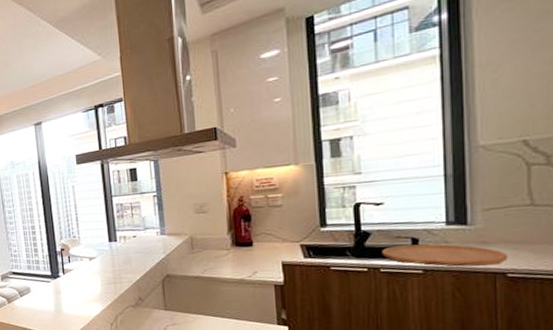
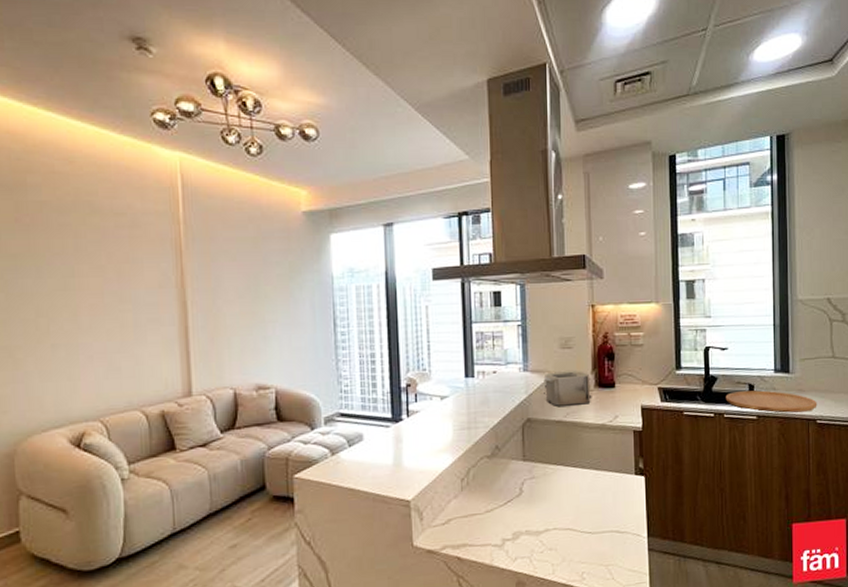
toaster: none [181,232,229,265] -> present [545,371,592,408]

